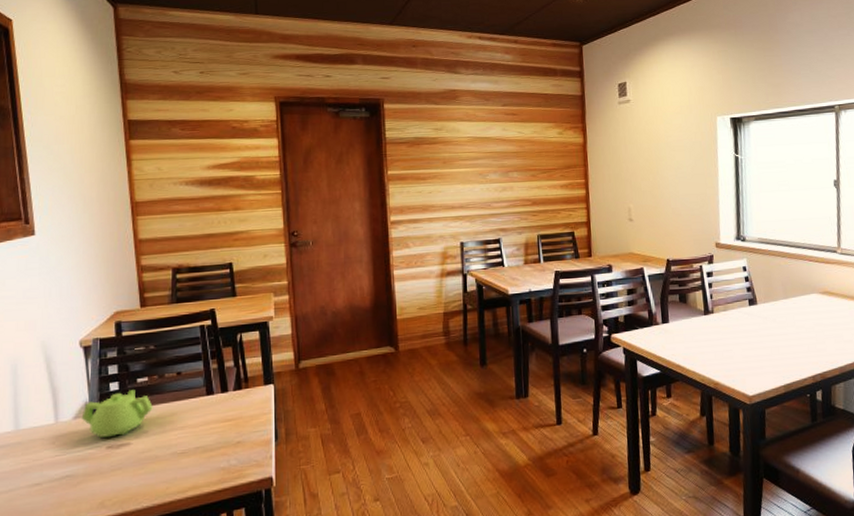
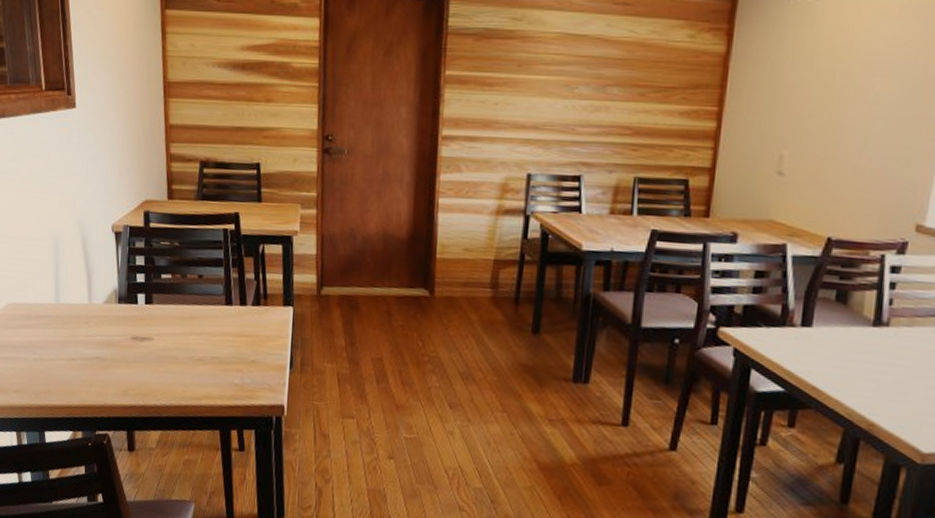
teapot: present [81,390,153,438] -> none [111,284,175,329]

